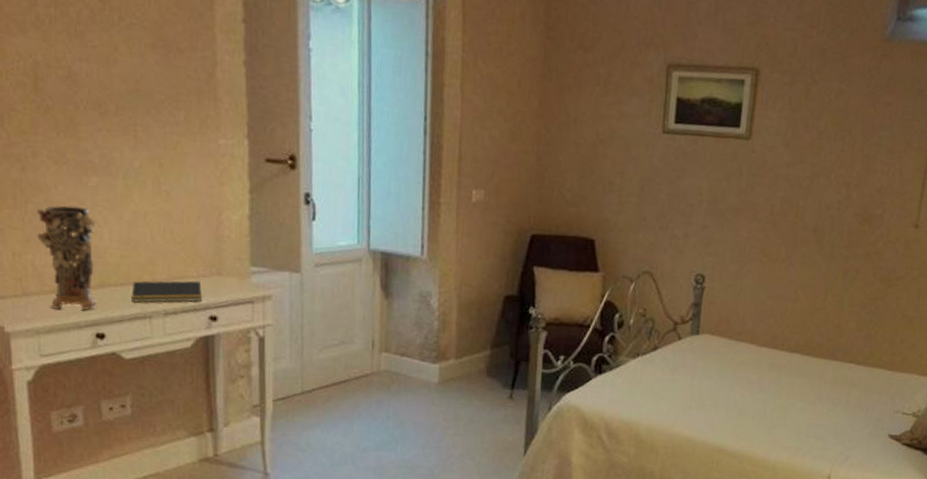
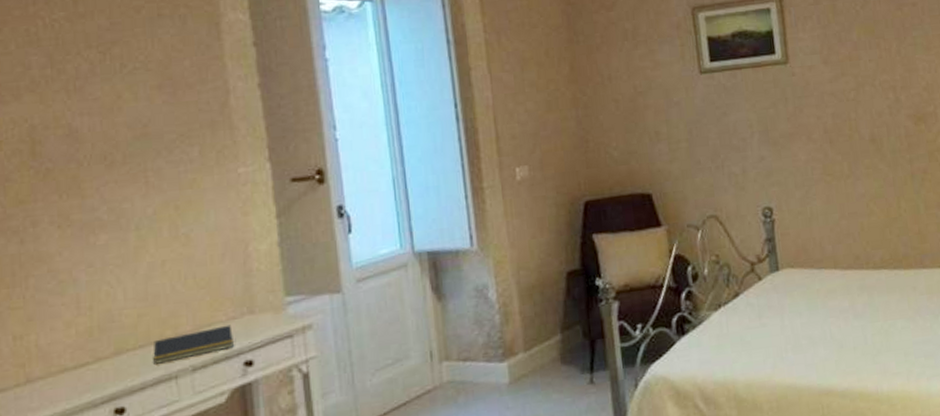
decorative vase: present [37,205,97,310] -> none [40,269,113,392]

